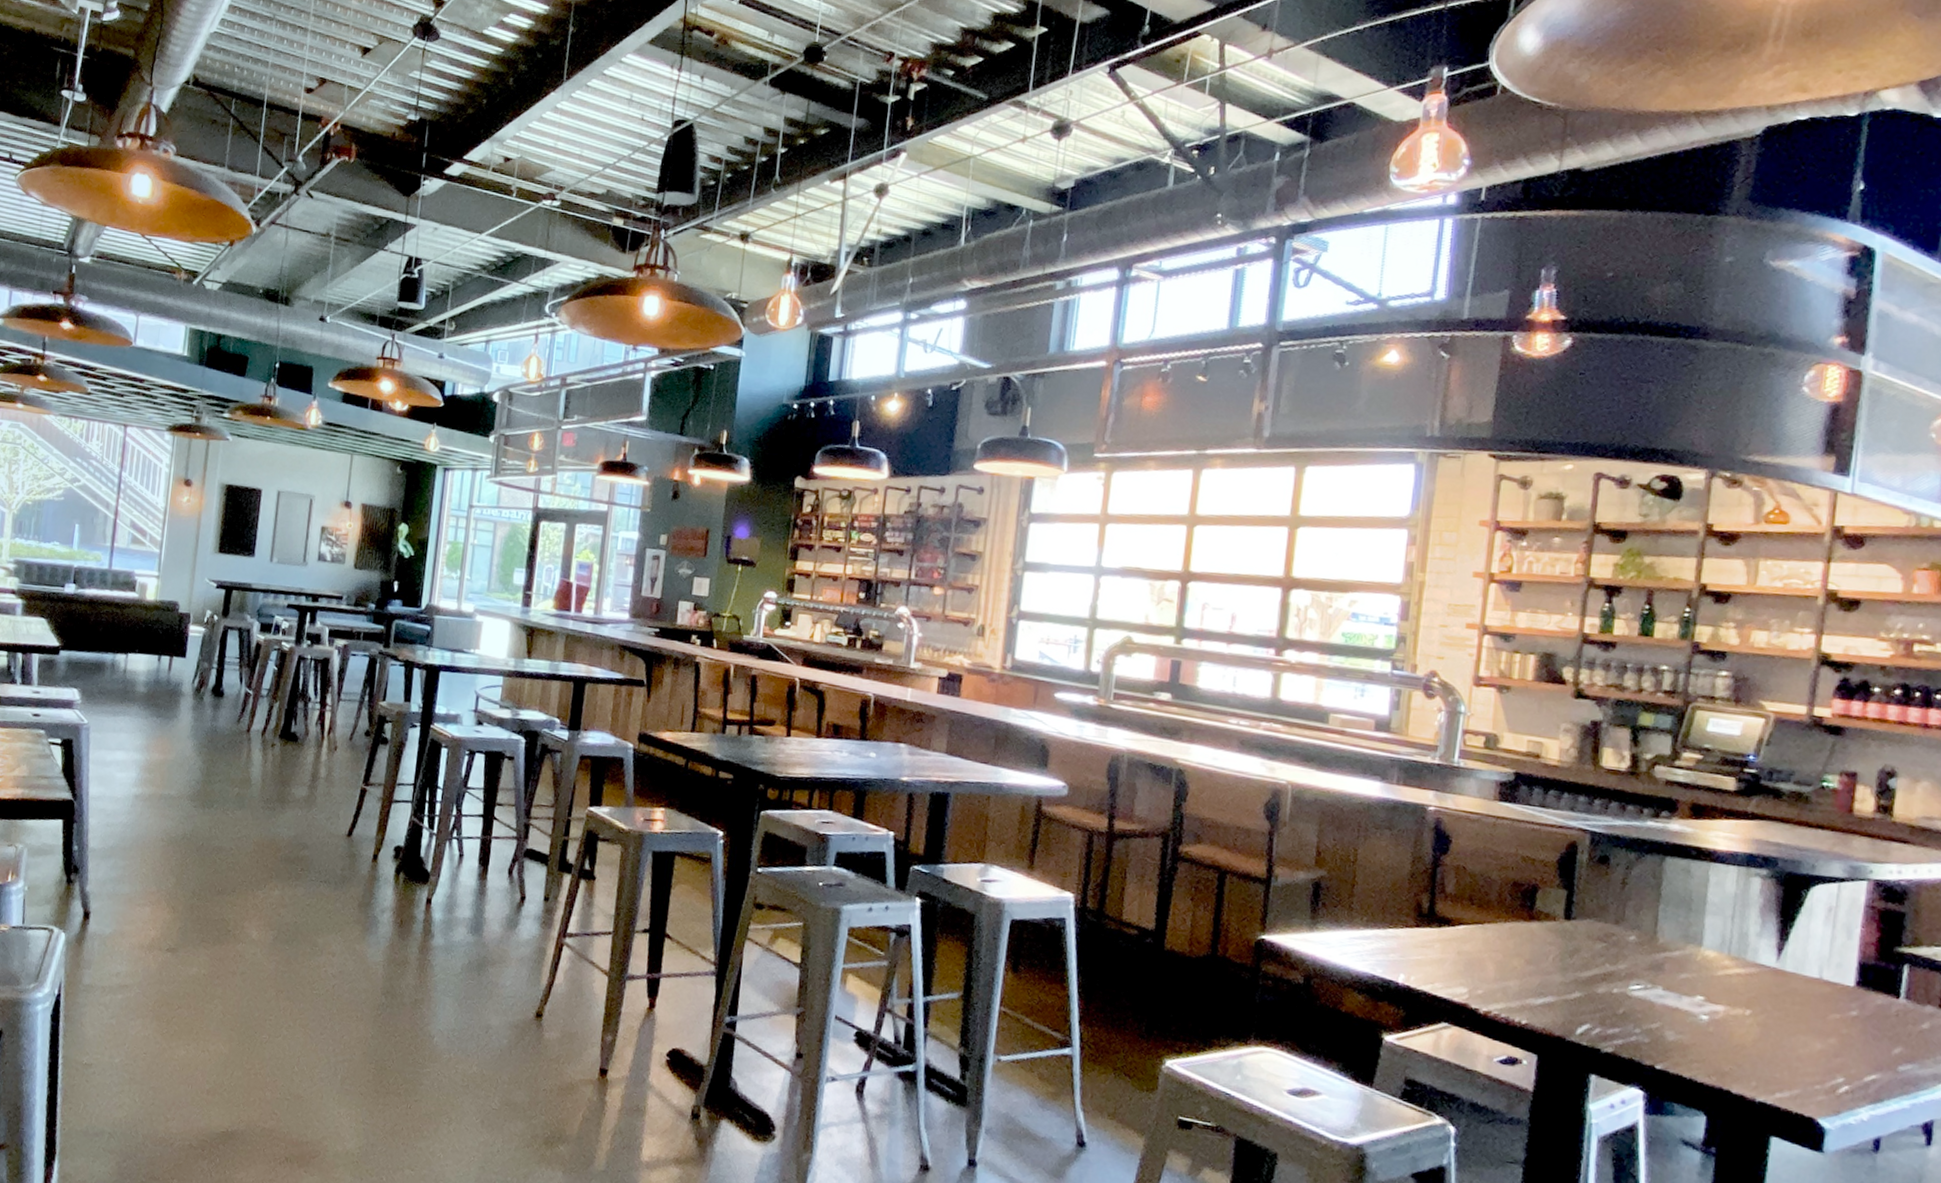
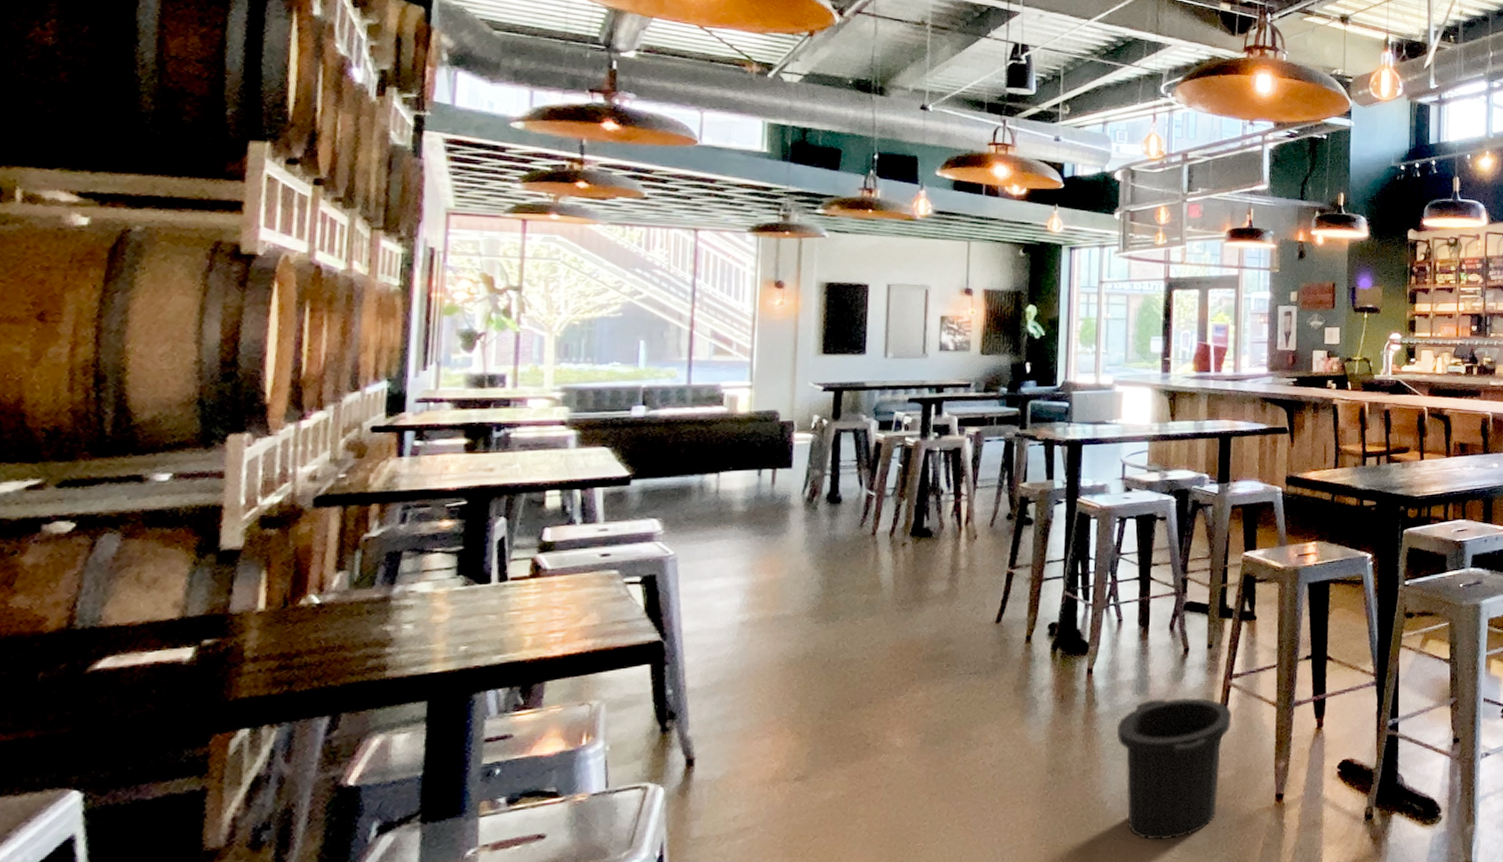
trash can: none [449,942,563,1090] -> present [1116,697,1233,840]

